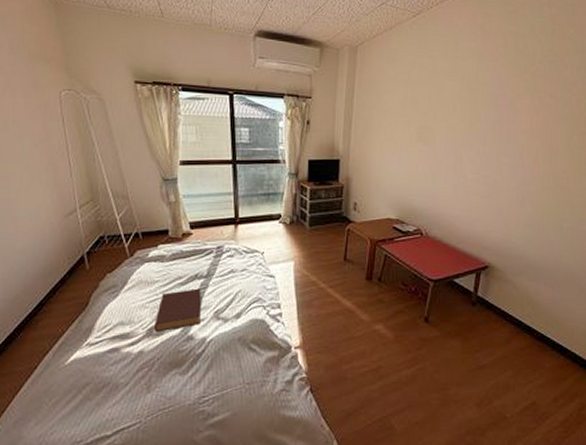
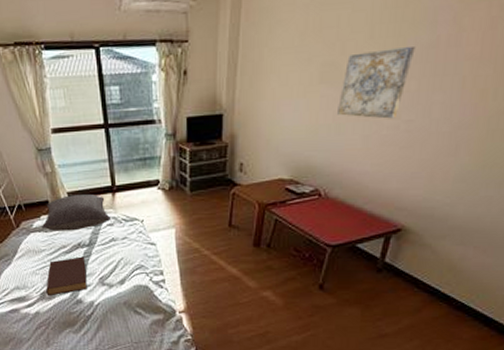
pillow: none [159,225,231,261] -> present [42,194,110,231]
wall art: none [433,119,486,174] -> present [338,45,416,119]

